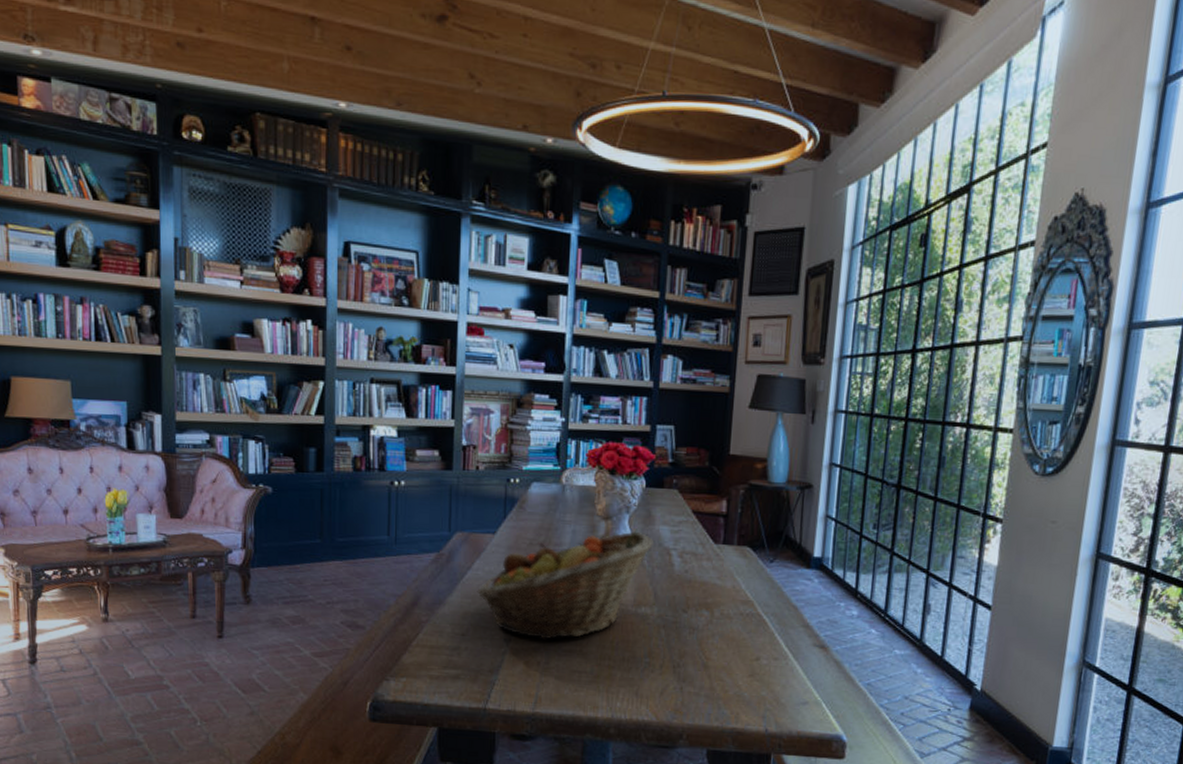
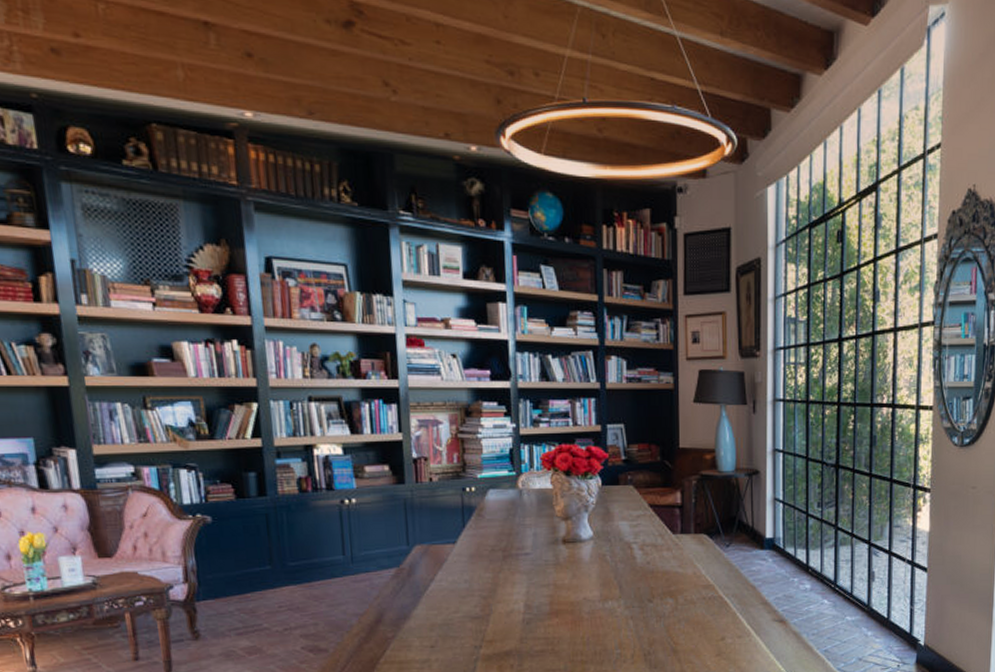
fruit basket: present [477,531,653,640] -> none [442,529,614,643]

